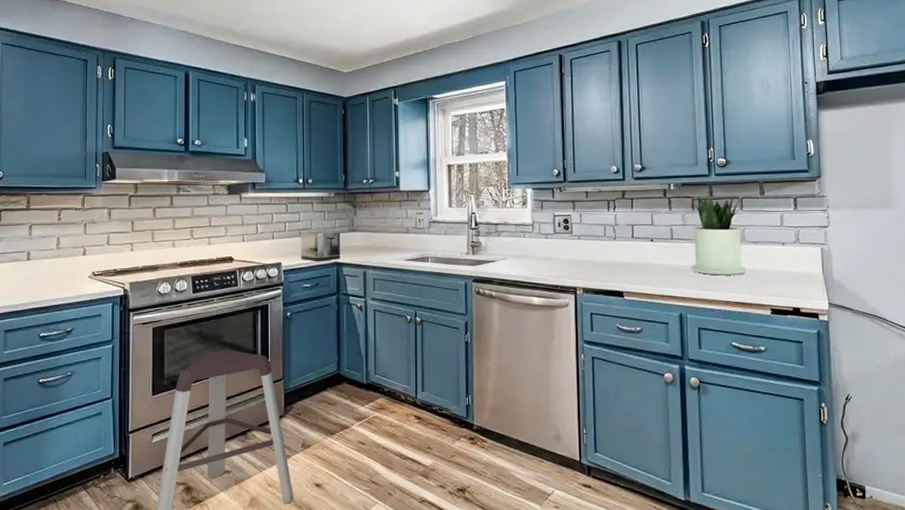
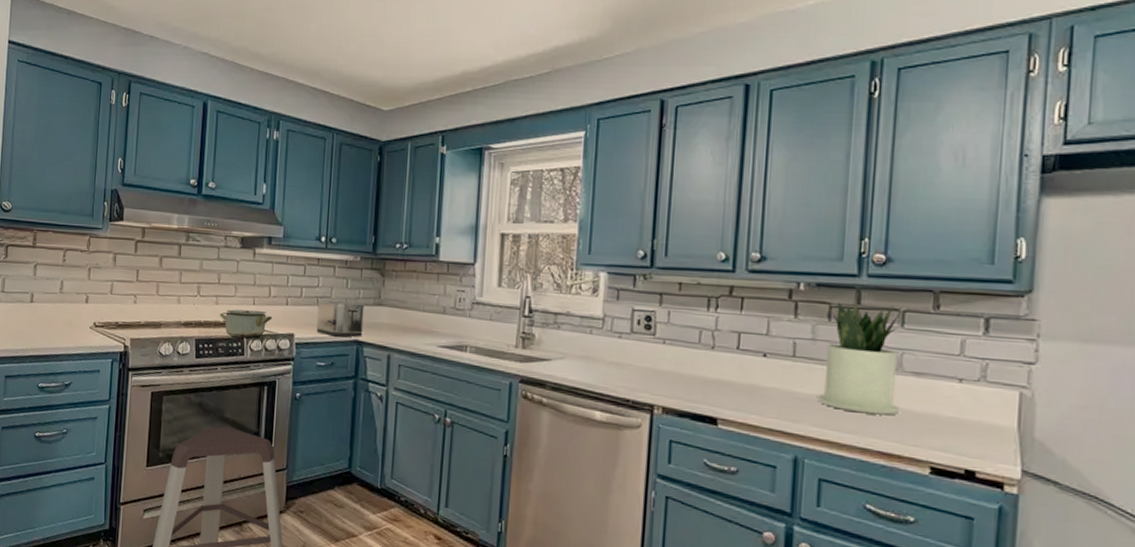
cooking pot: none [213,245,261,271] -> present [220,309,273,338]

